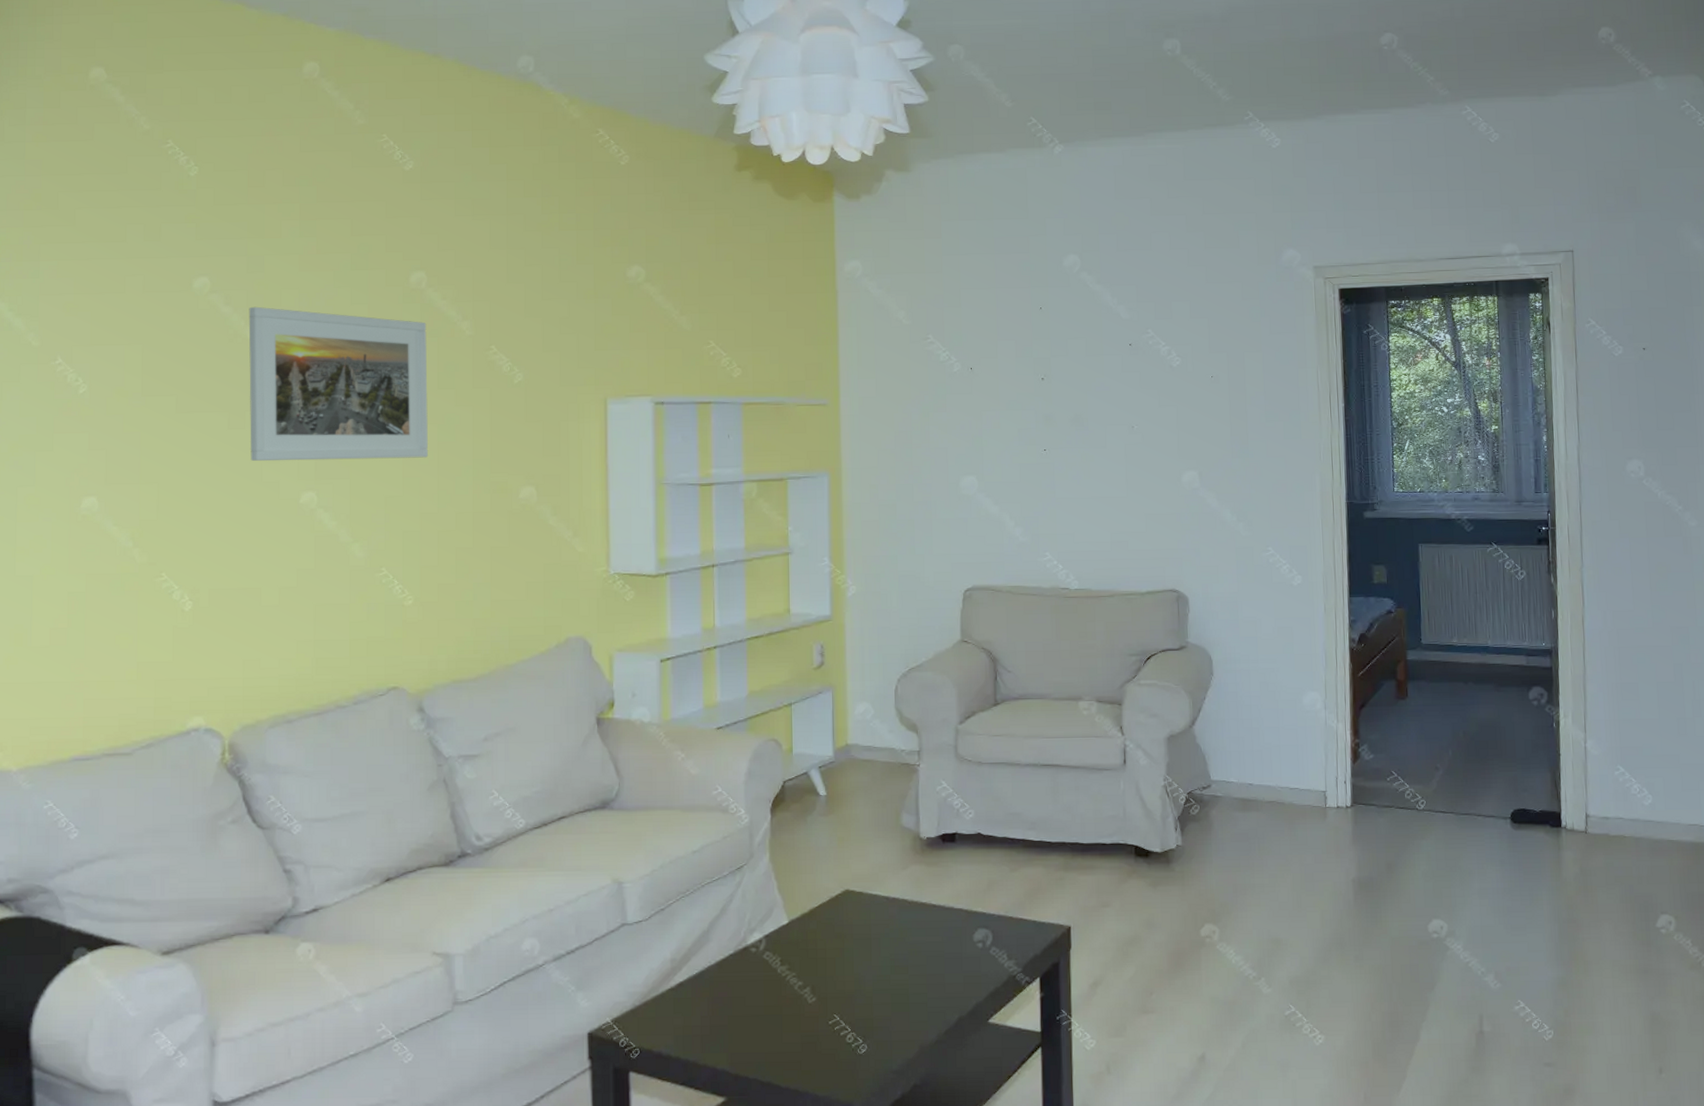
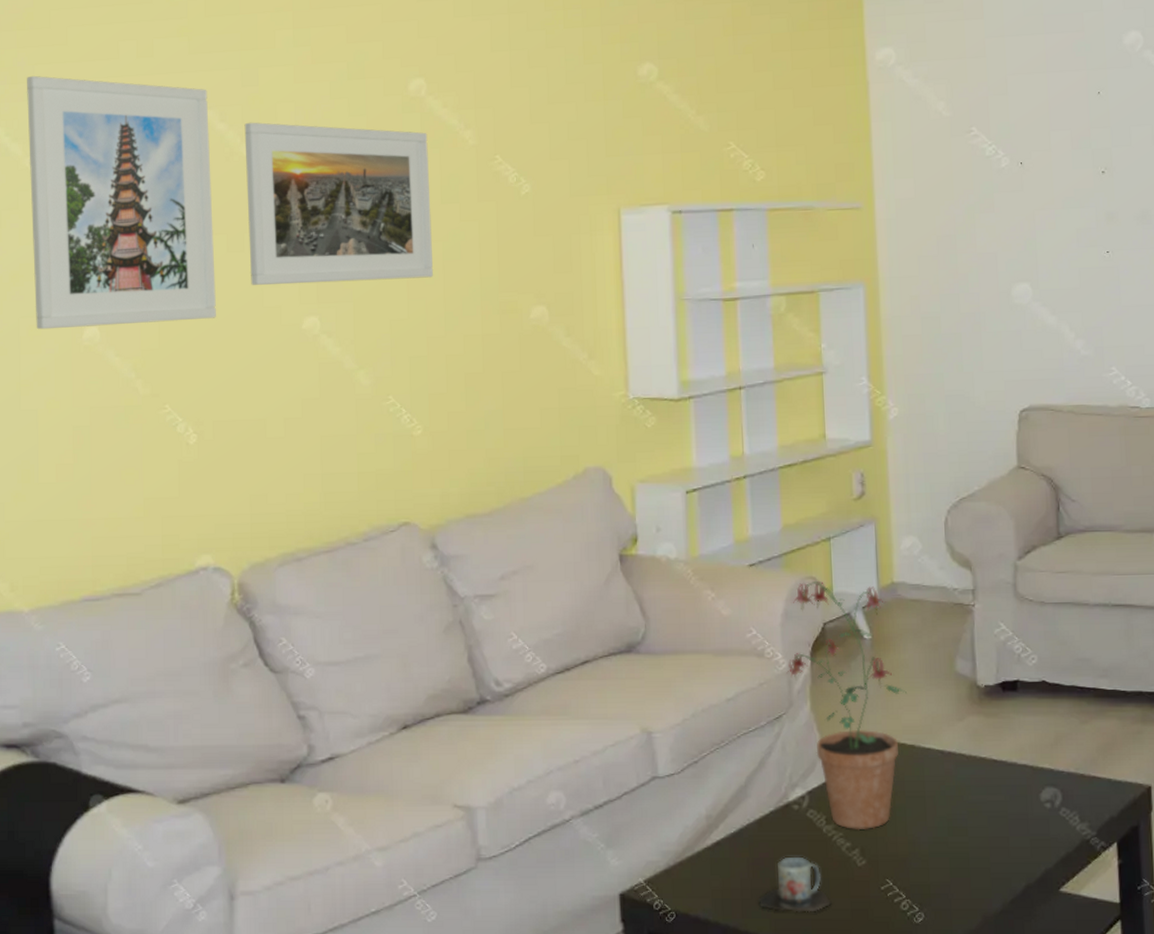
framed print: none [32,254,216,499] -> present [27,75,217,330]
mug: none [717,995,784,1047] -> present [758,856,832,912]
potted plant: none [748,743,857,971] -> present [786,581,907,831]

